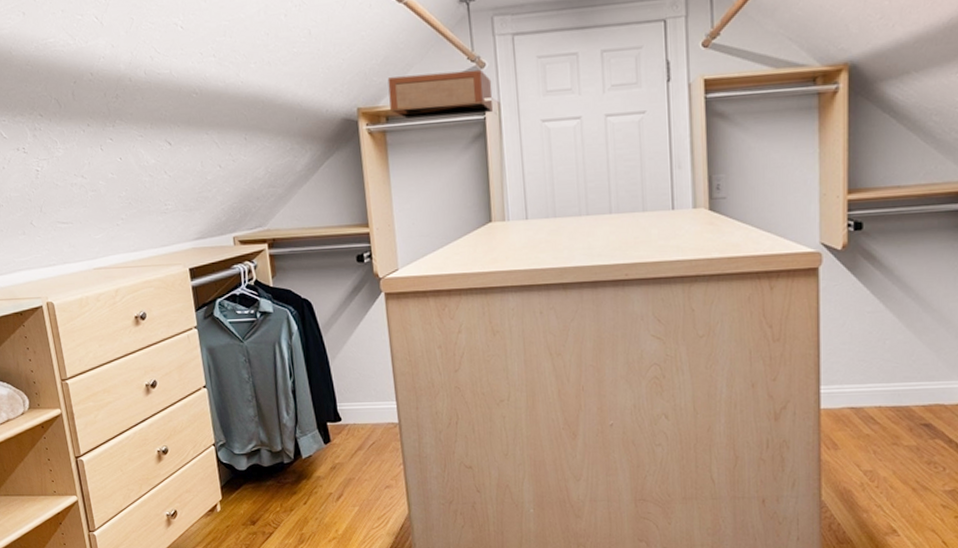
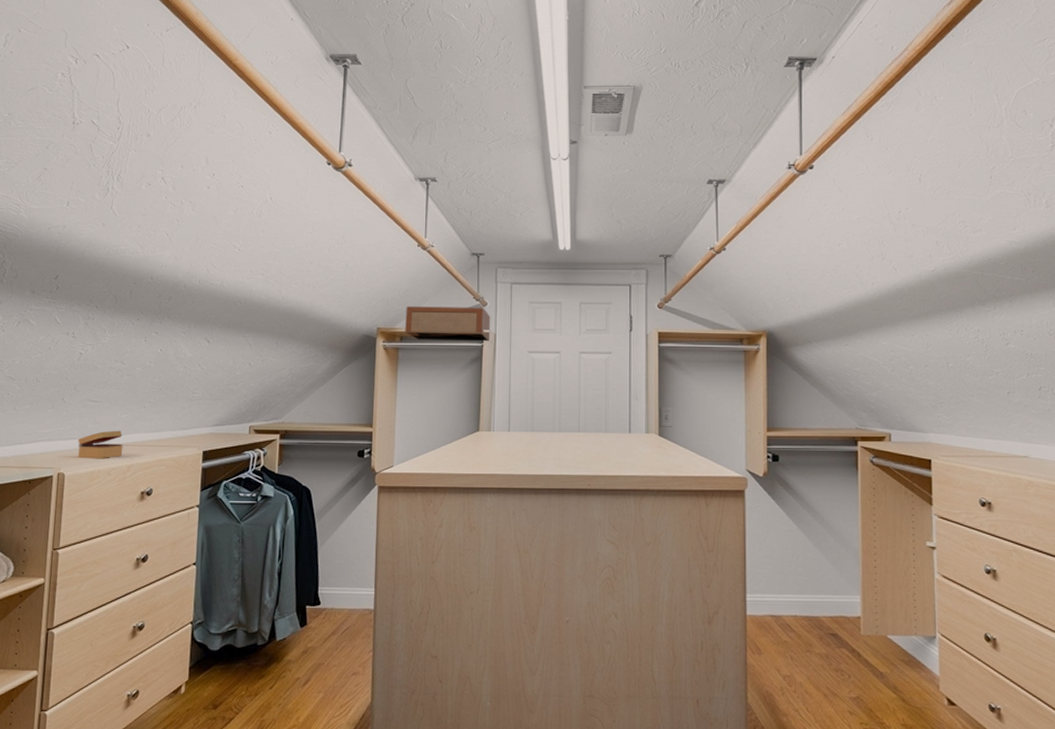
jewelry box: none [58,252,107,286] -> present [78,430,123,459]

